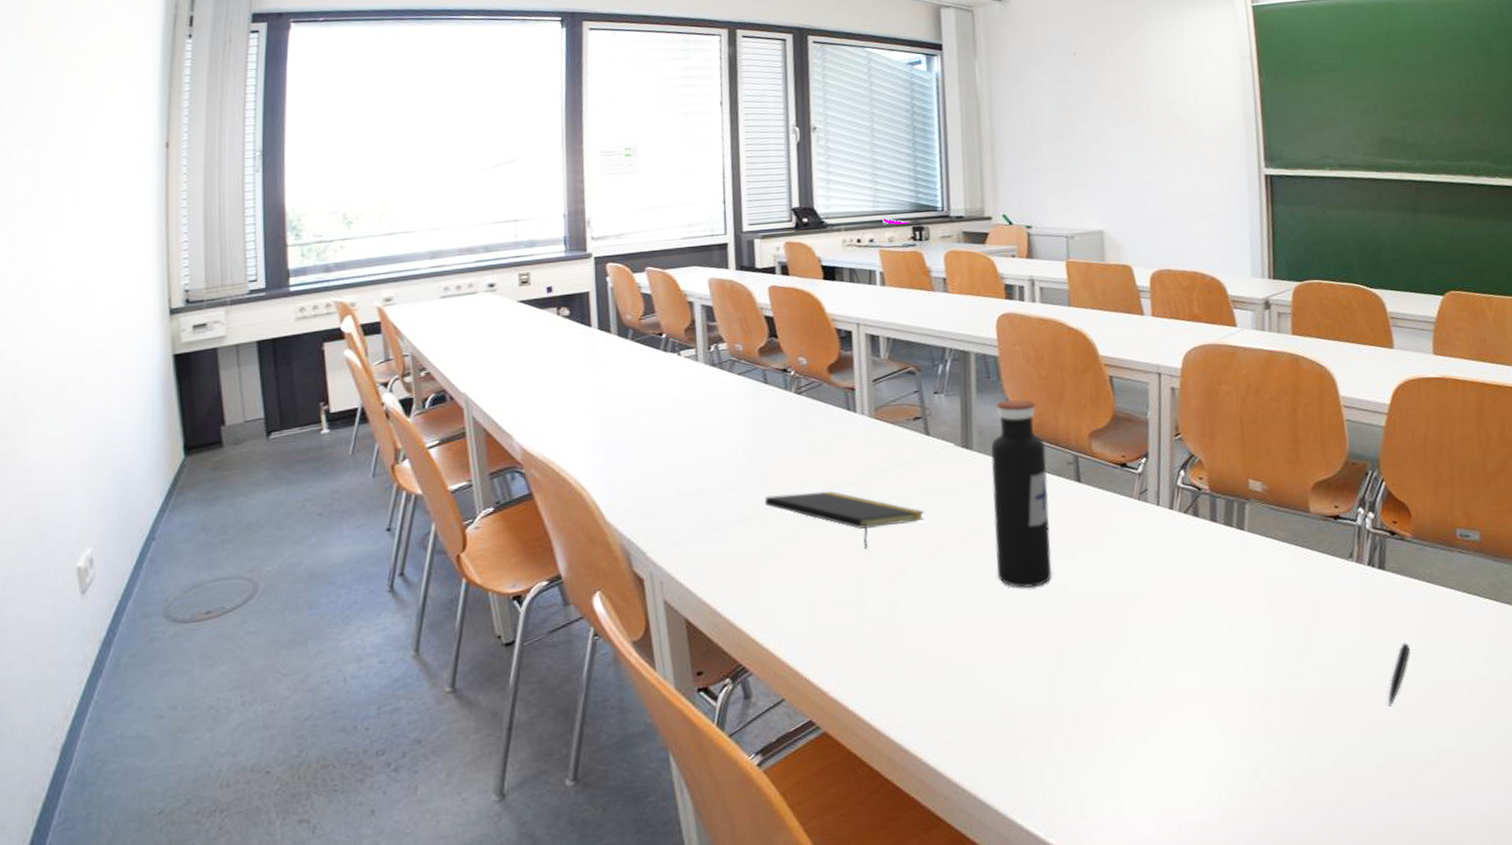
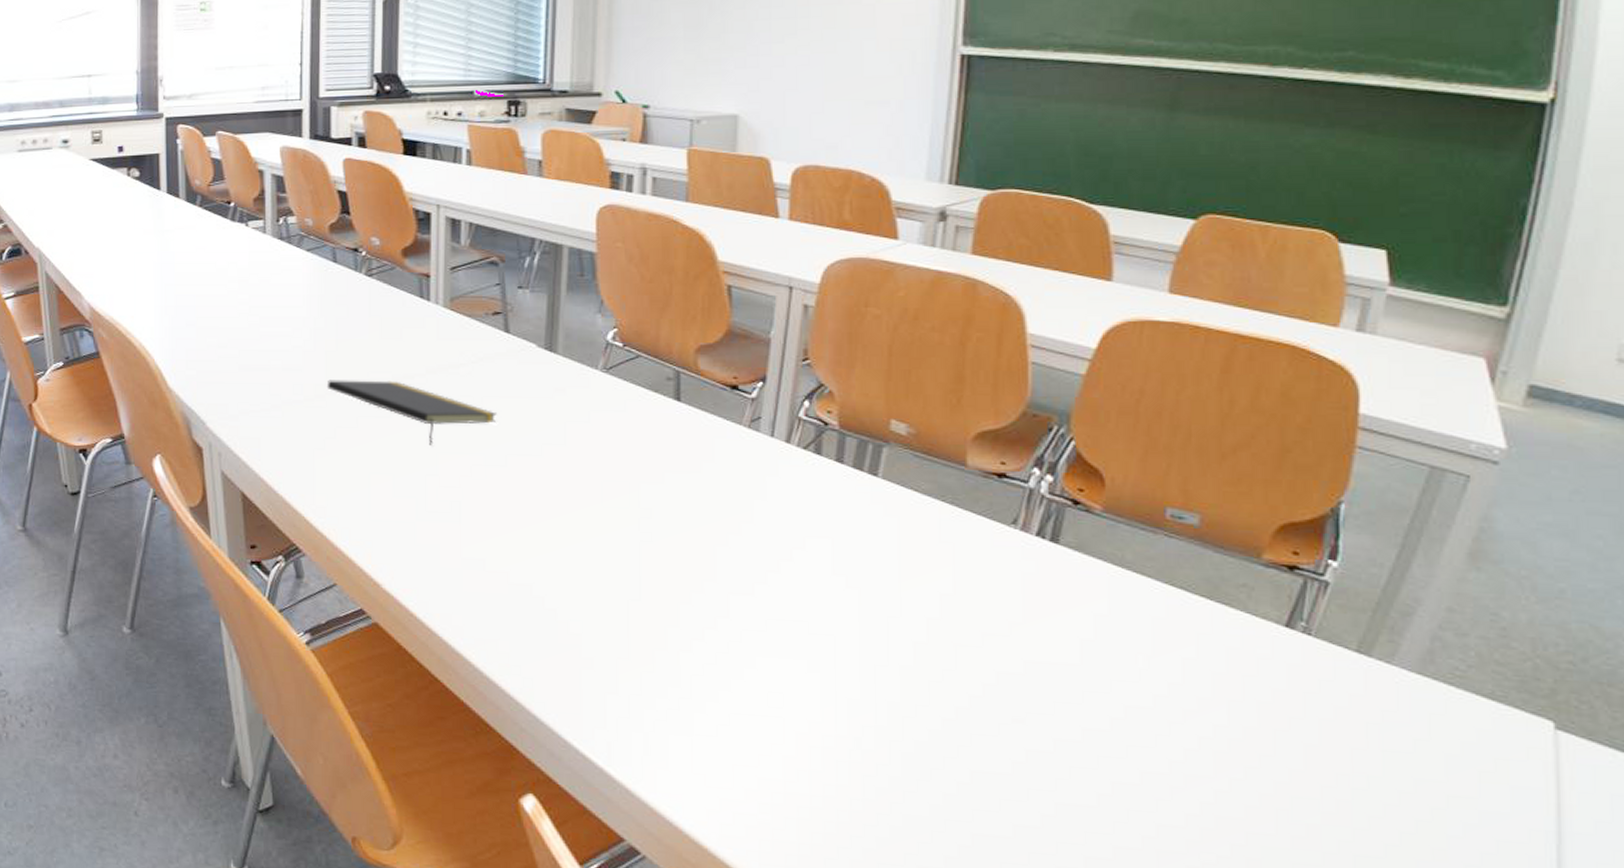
water bottle: present [991,399,1052,588] -> none [573,302,643,509]
pen: present [1388,643,1410,706] -> none [1040,630,1078,698]

